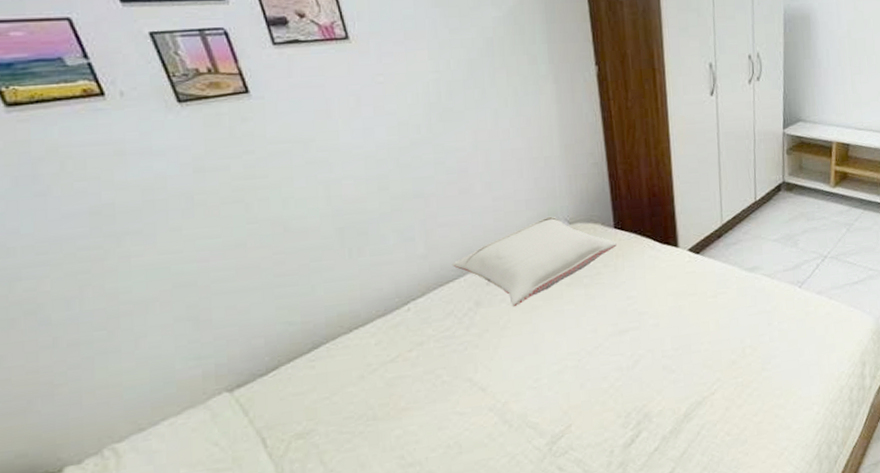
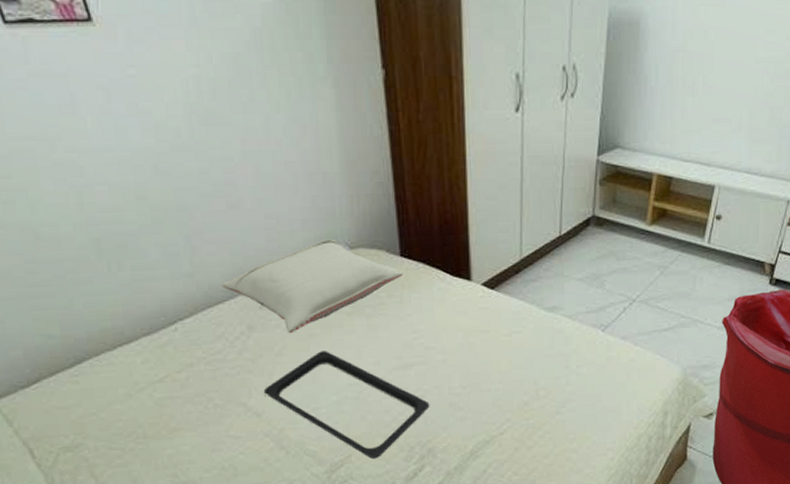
serving tray: none [488,321,645,428] -> present [263,351,430,459]

